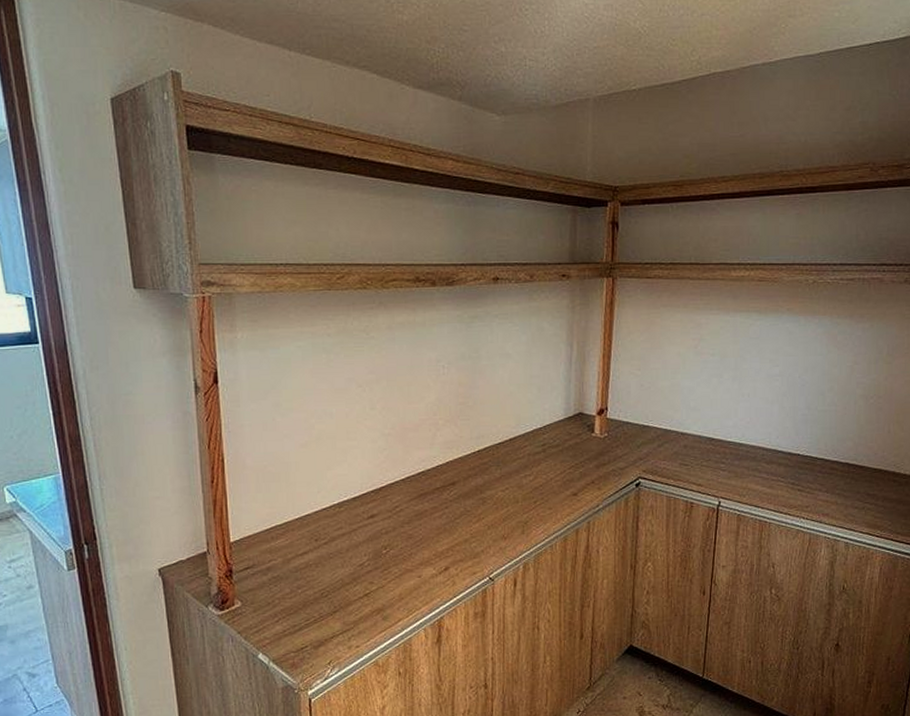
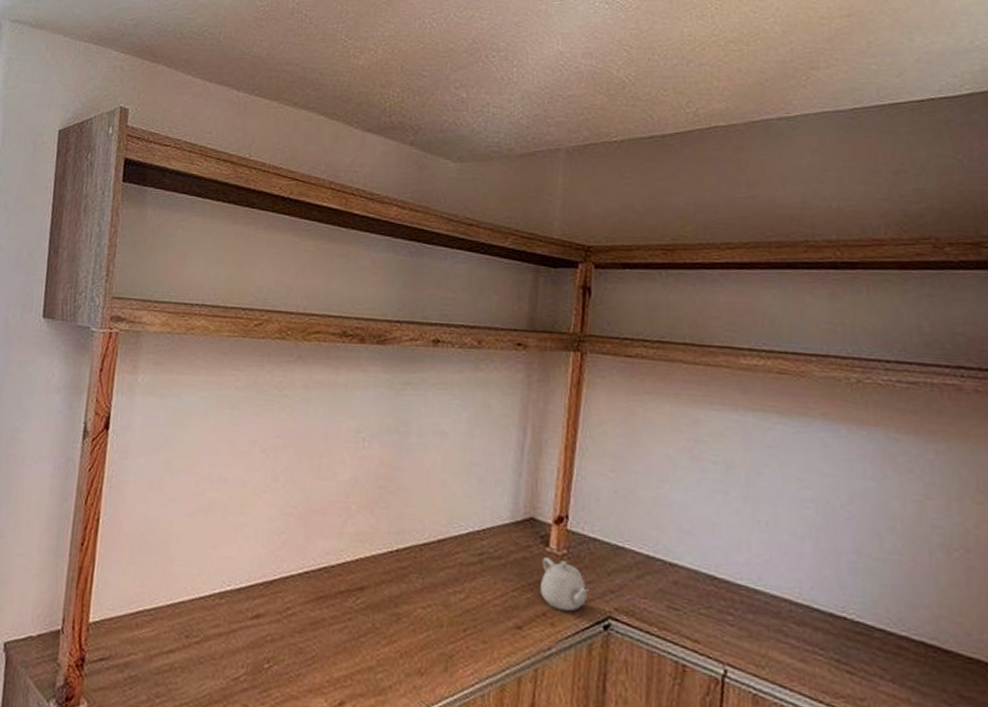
teapot: none [589,441,624,478] -> present [540,557,589,612]

